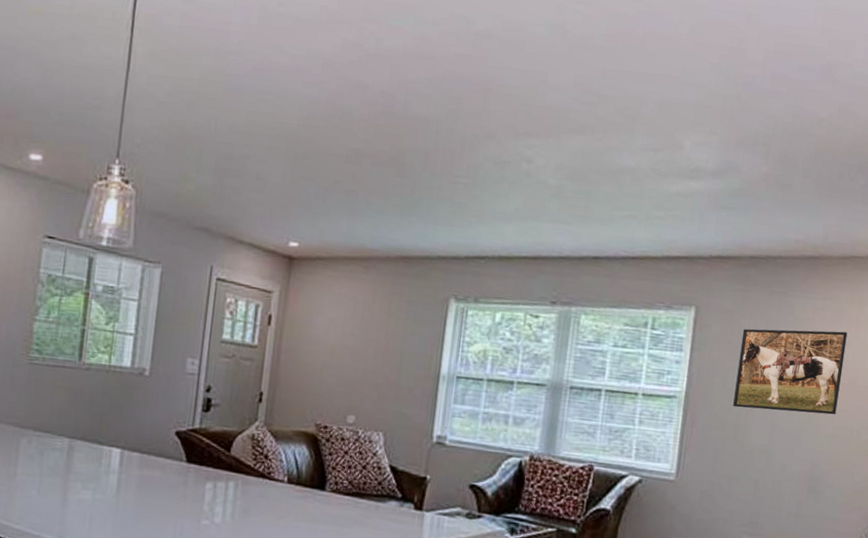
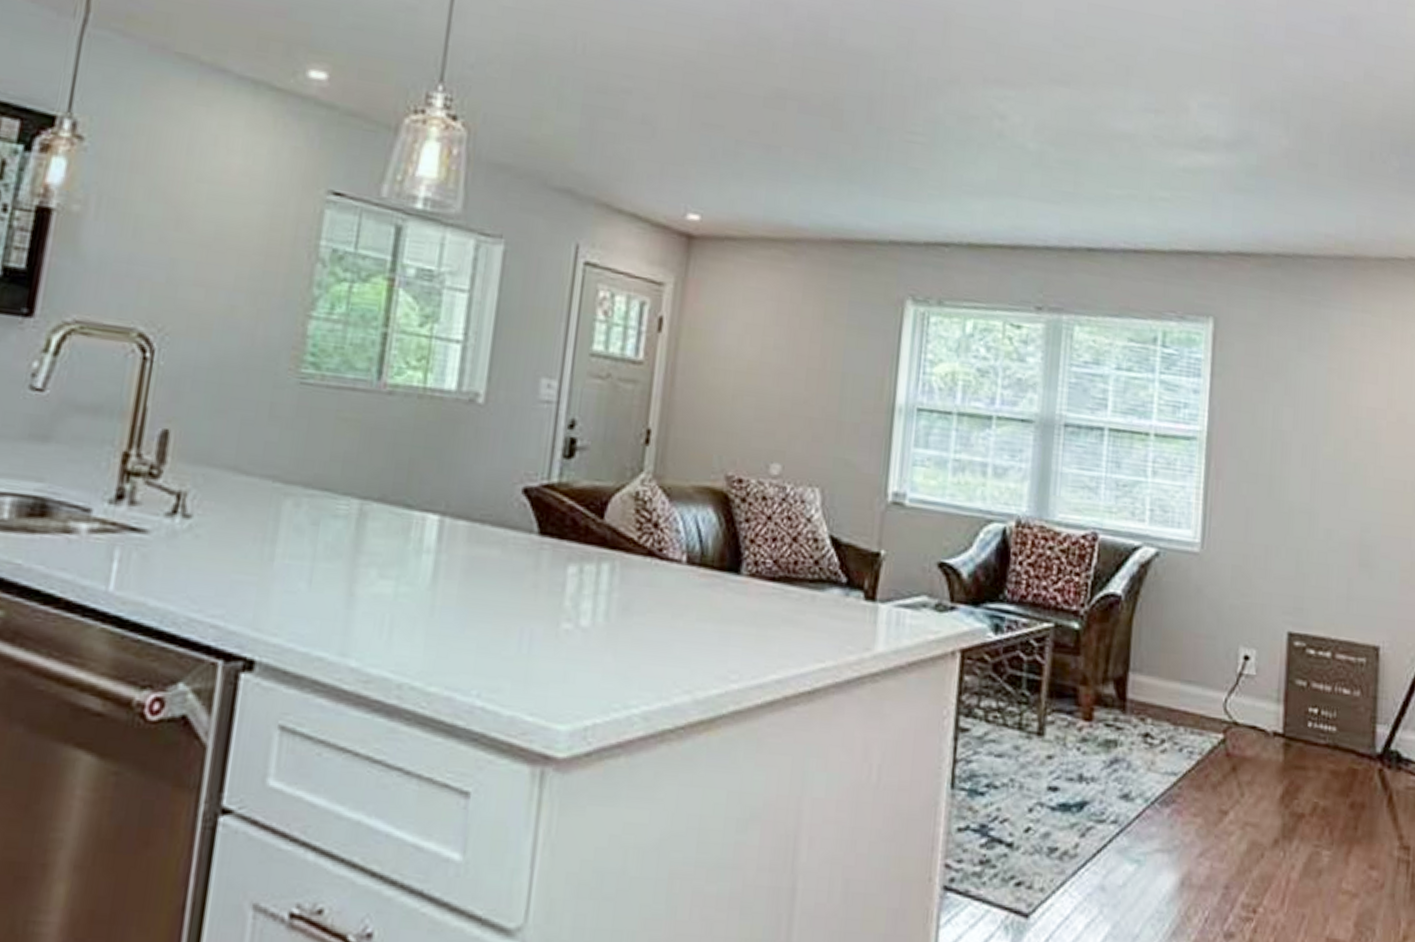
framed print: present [733,328,848,415] -> none [1265,348,1392,463]

